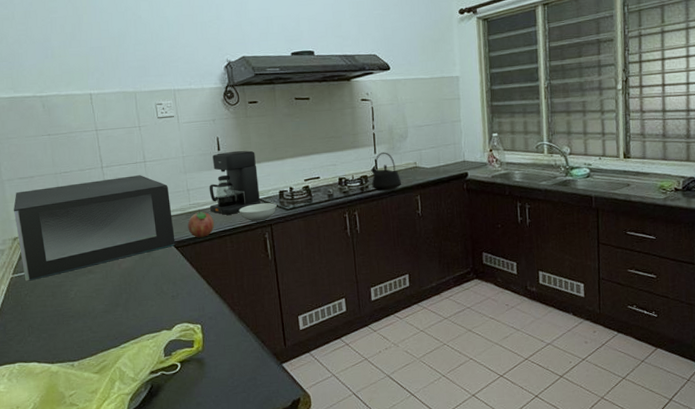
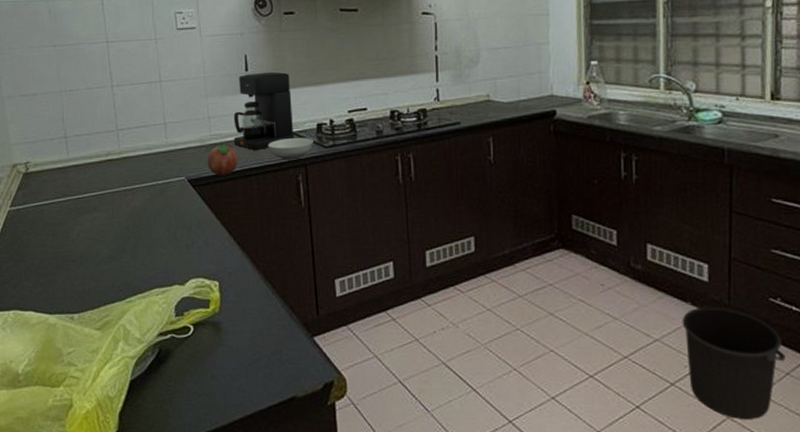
microwave: present [13,175,176,281] -> none [14,97,192,216]
kettle: present [371,152,402,192] -> none [431,80,470,130]
bucket: none [566,315,641,398] -> present [682,306,785,419]

